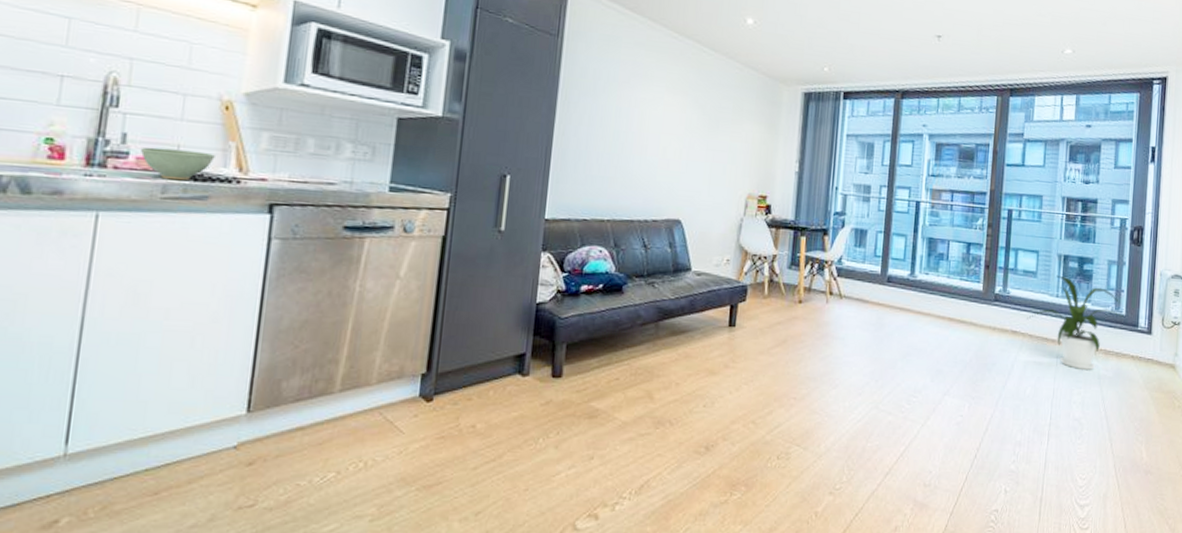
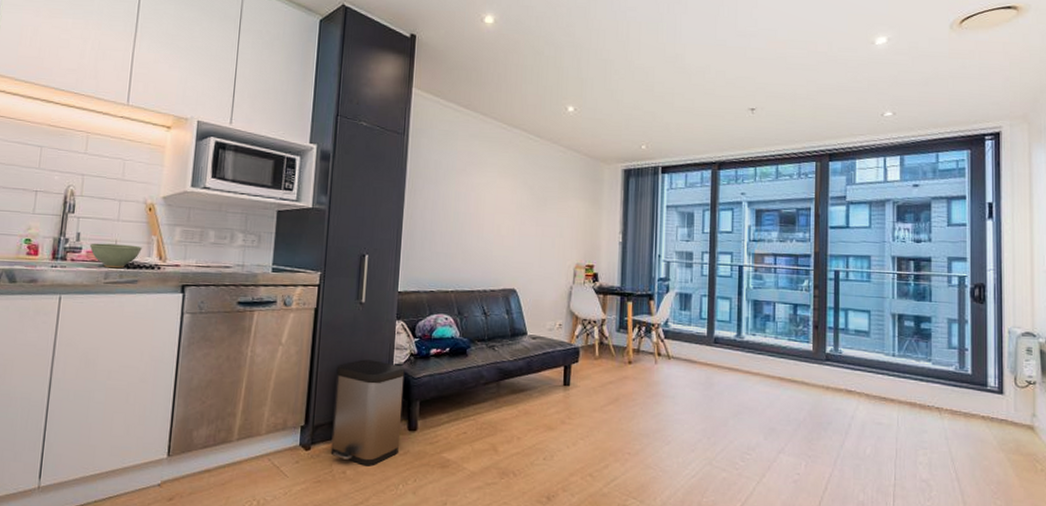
pedal bin: none [457,296,550,419] -> present [330,359,405,466]
house plant: present [1027,275,1123,371] -> none [862,334,968,431]

